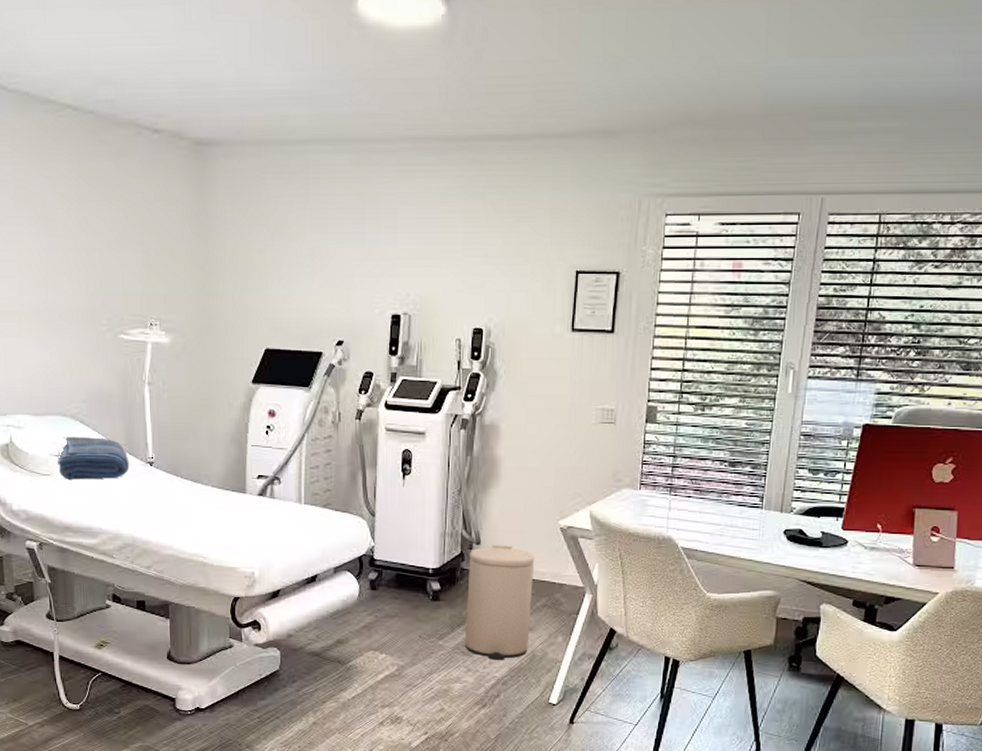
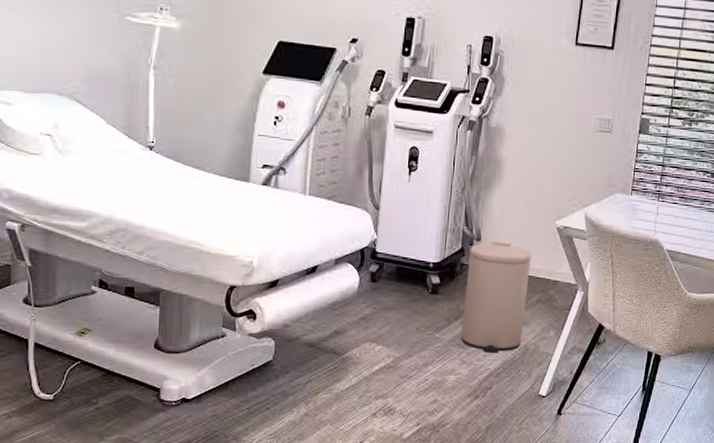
towel: present [58,437,130,480] -> none [49,116,128,161]

